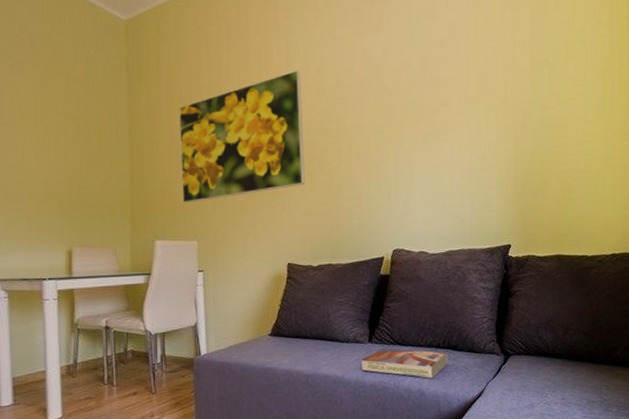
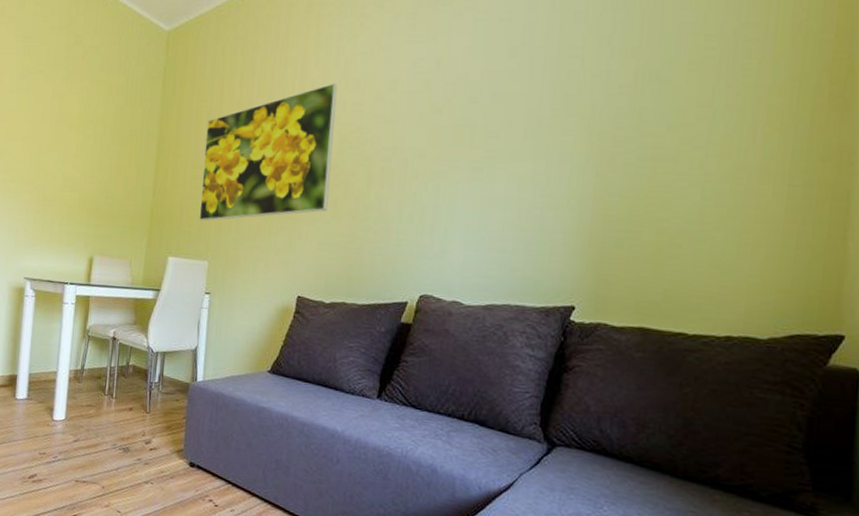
textbook: present [361,348,448,378] -> none [365,407,472,455]

